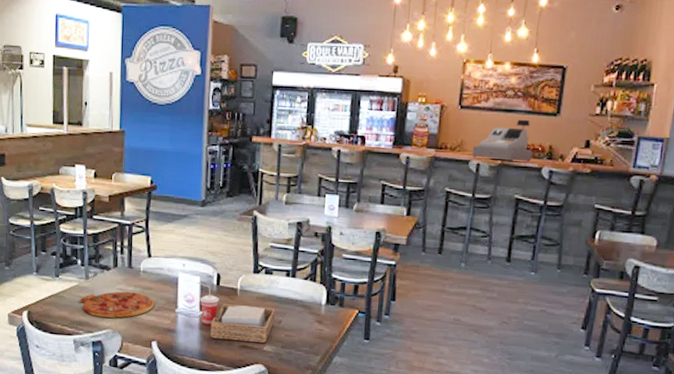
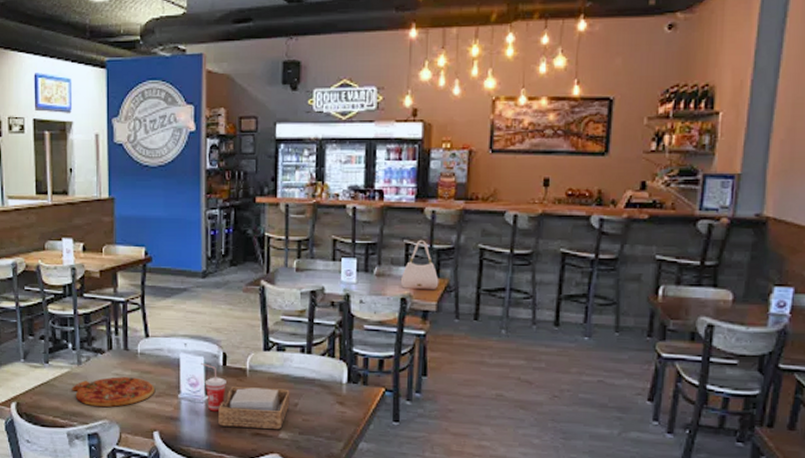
handbag: none [376,181,410,226] -> present [400,239,439,290]
cash register: present [472,119,533,162] -> none [507,161,579,211]

